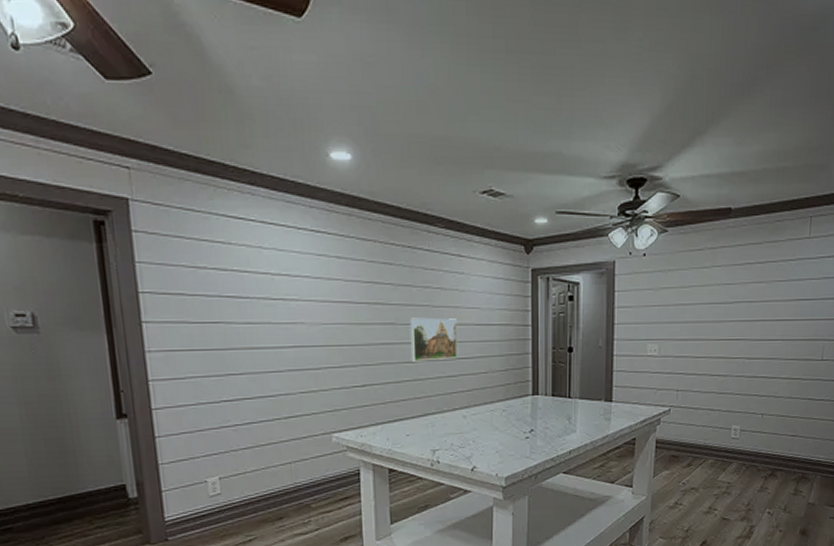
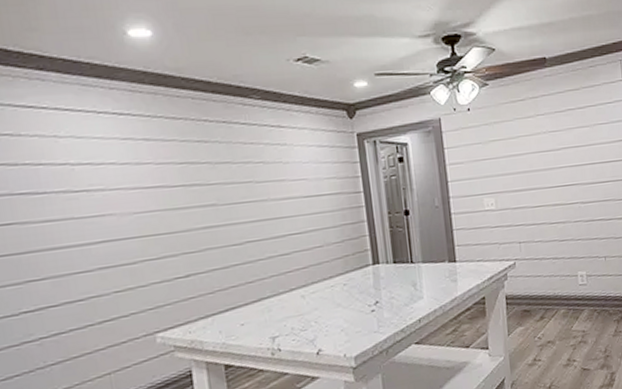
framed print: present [411,317,457,362] -> none [233,192,289,244]

